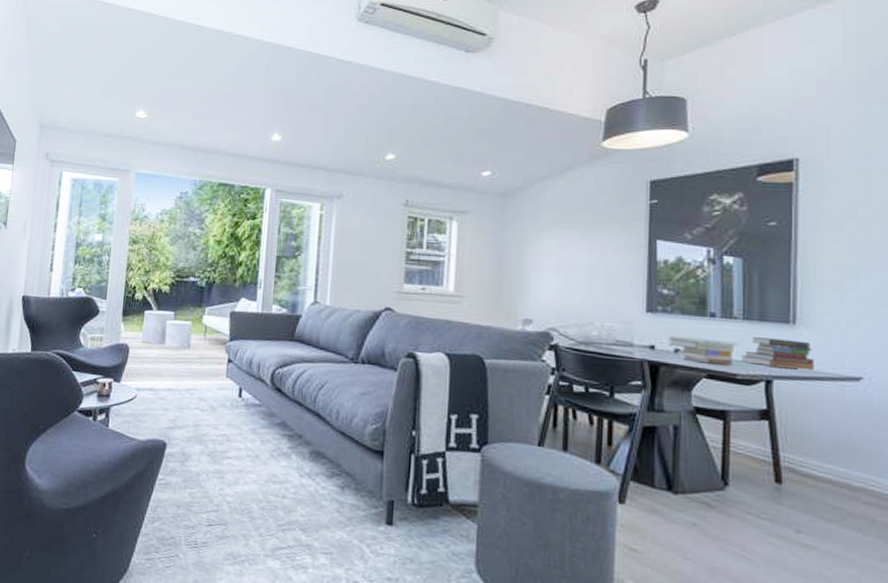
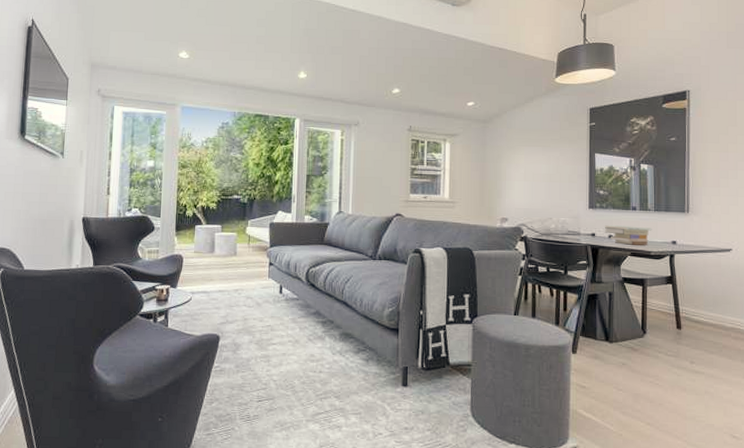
books: present [741,337,815,371] -> none [653,224,702,246]

